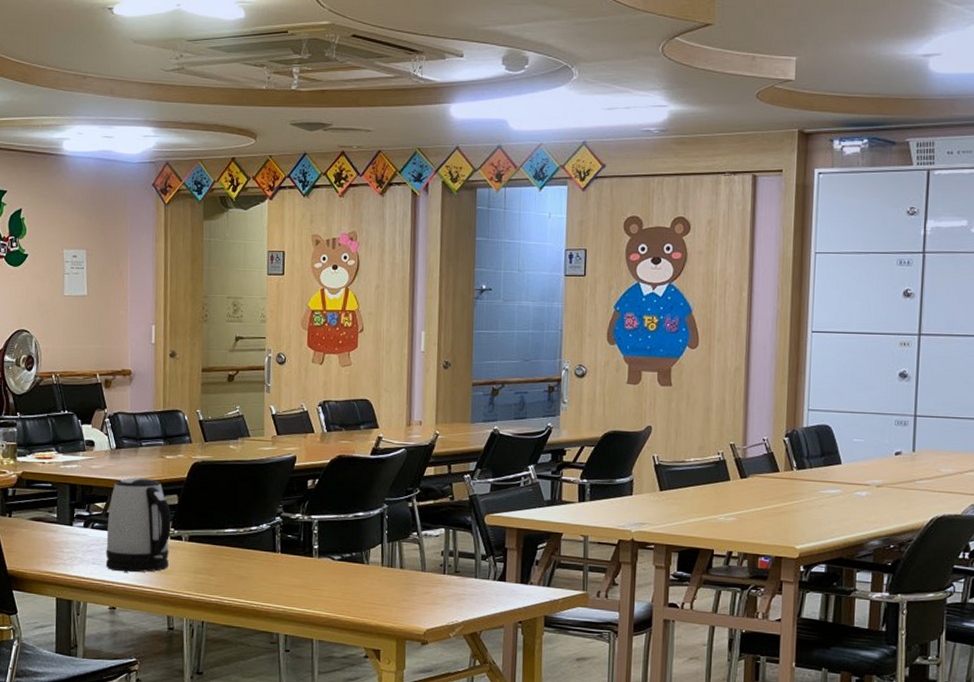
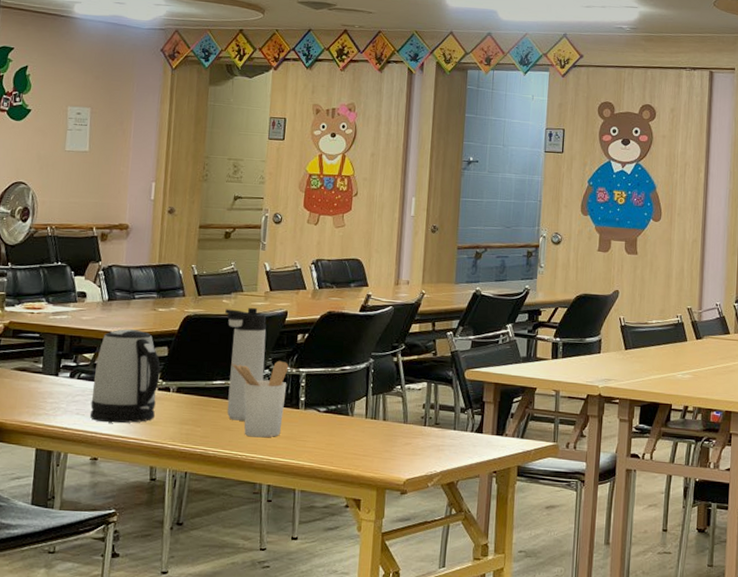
thermos bottle: none [233,452,276,570] -> present [225,307,267,421]
utensil holder: none [242,507,300,587] -> present [231,360,289,438]

